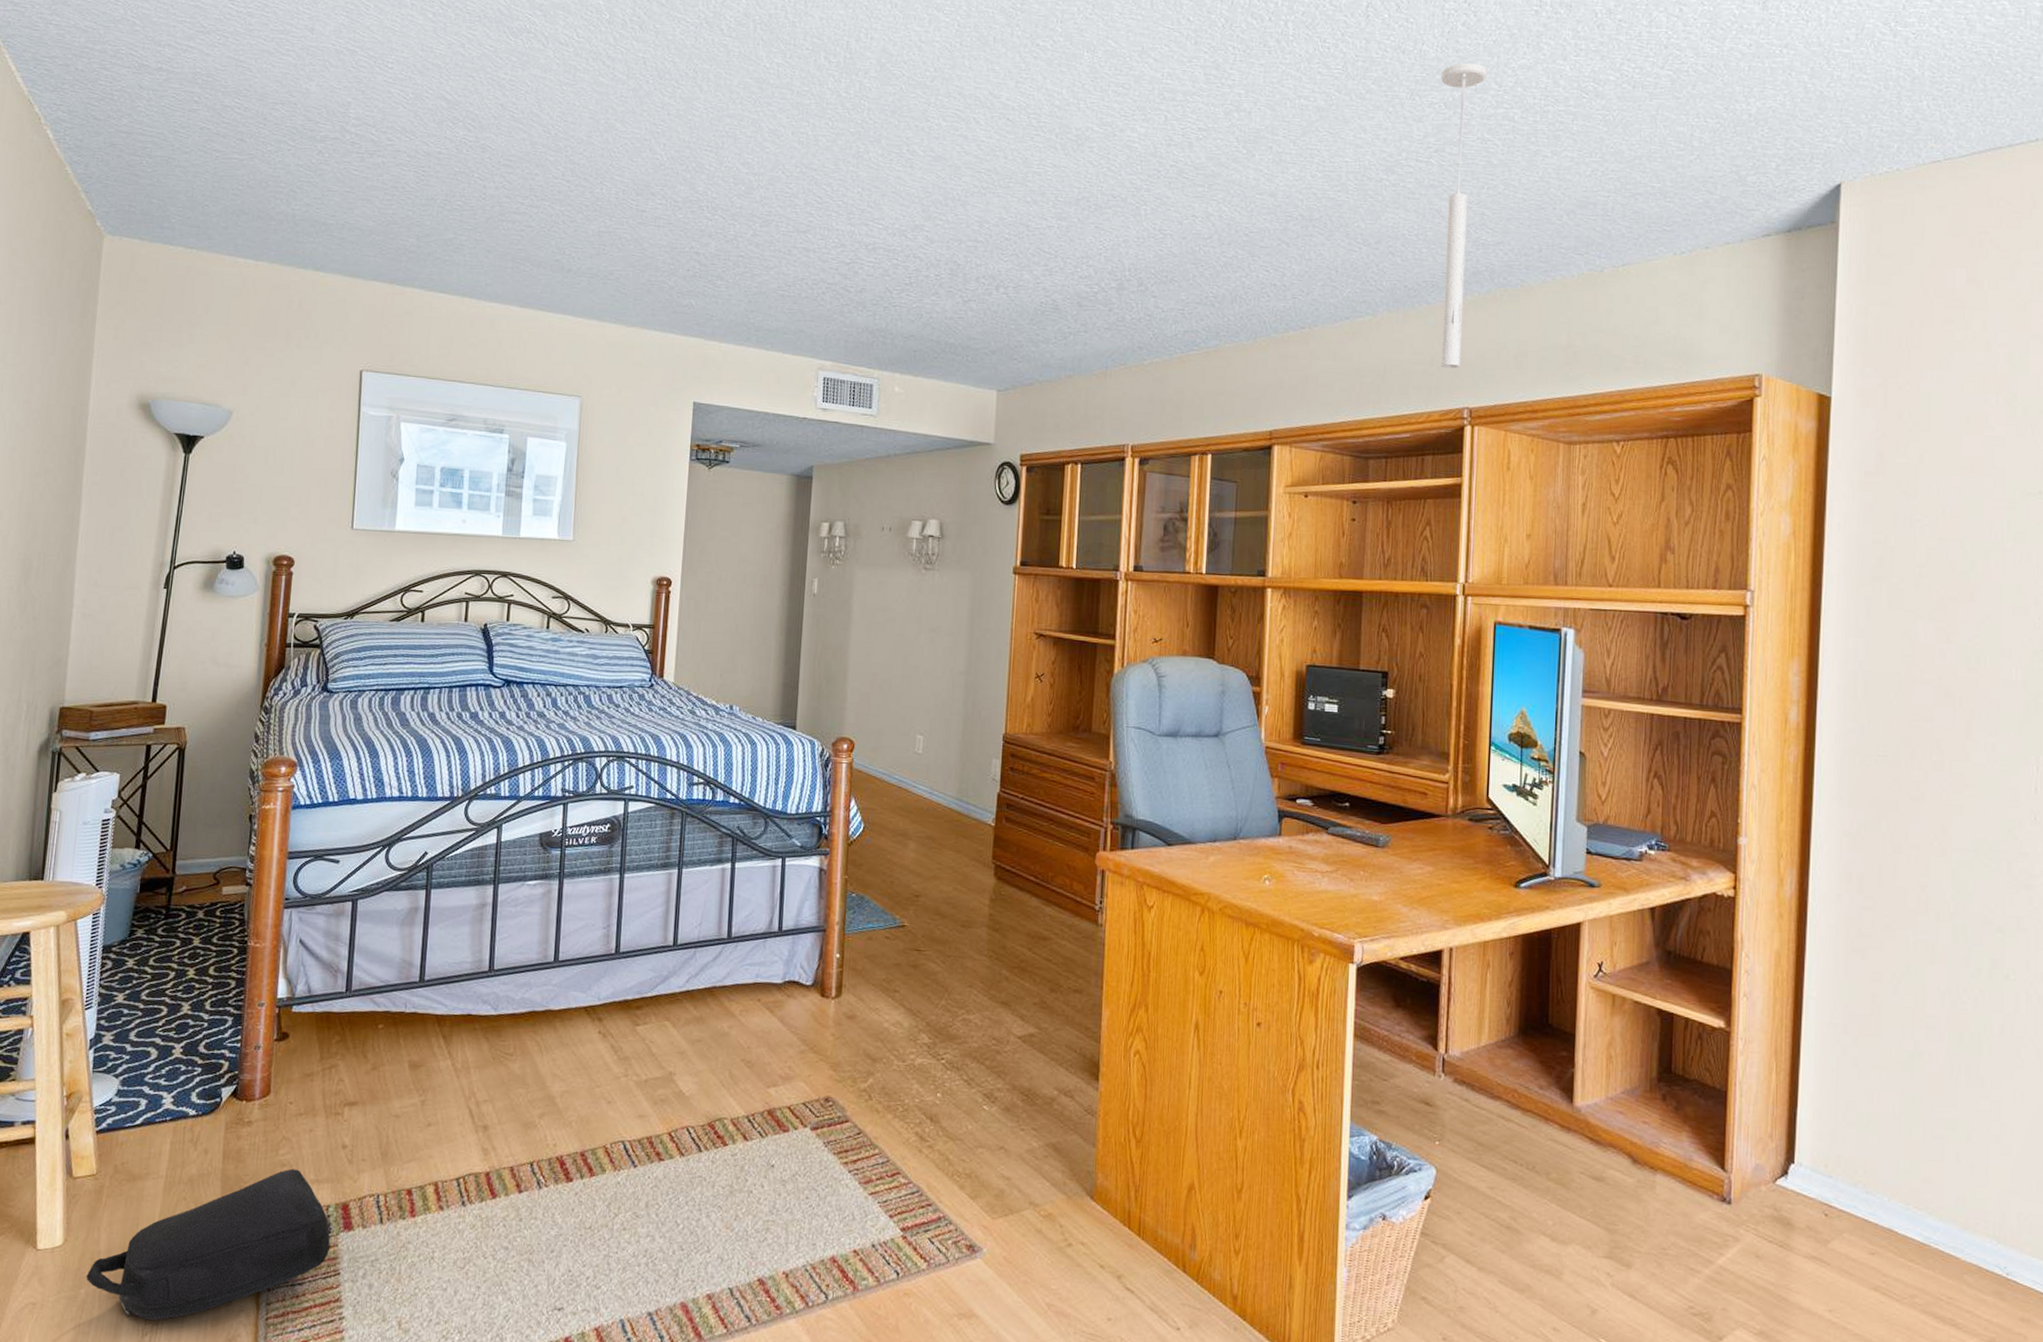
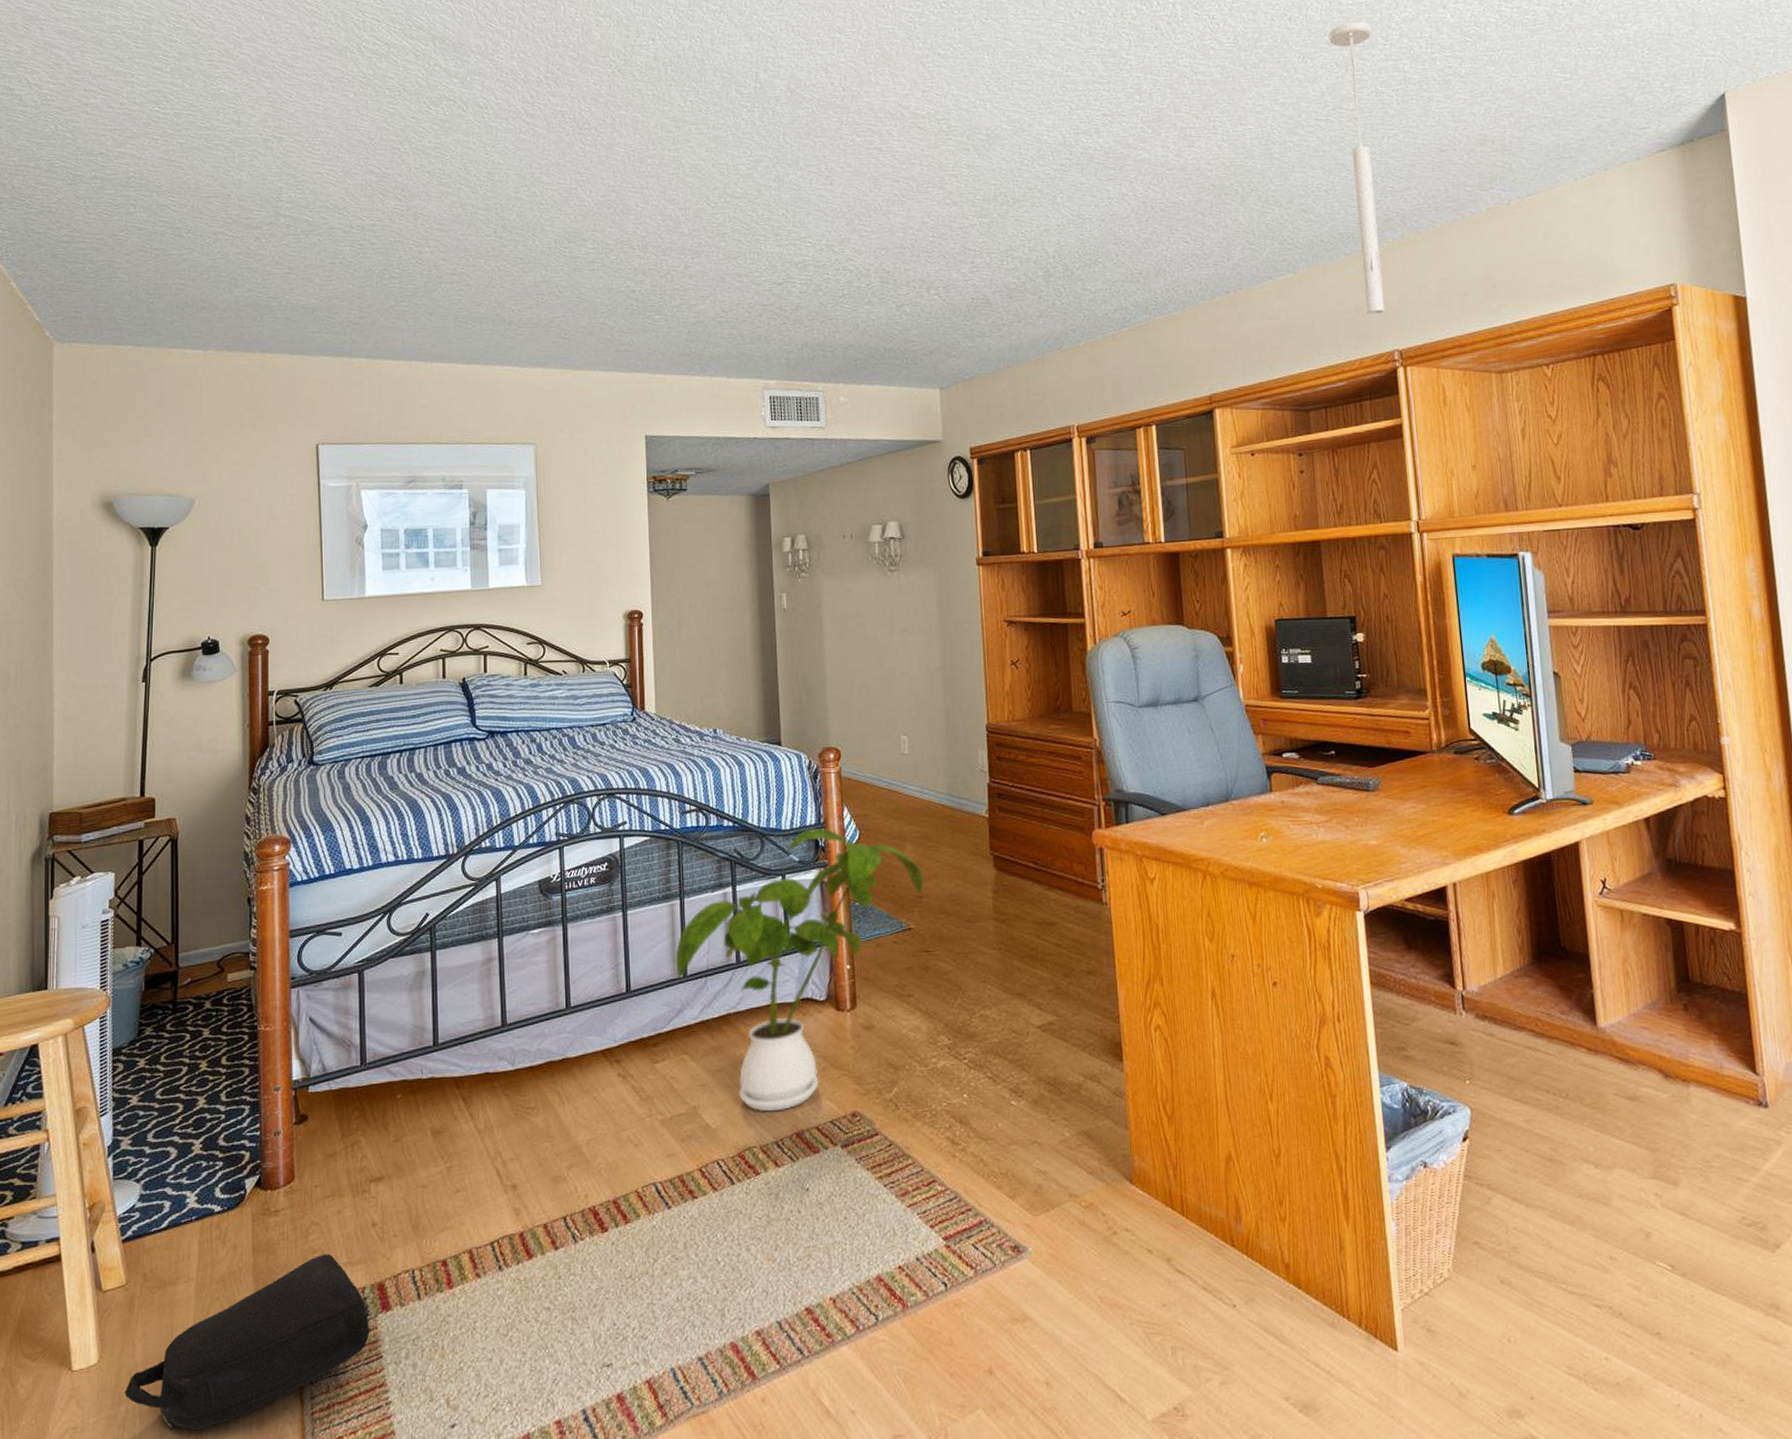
house plant: none [666,816,924,1087] -> present [675,828,925,1112]

